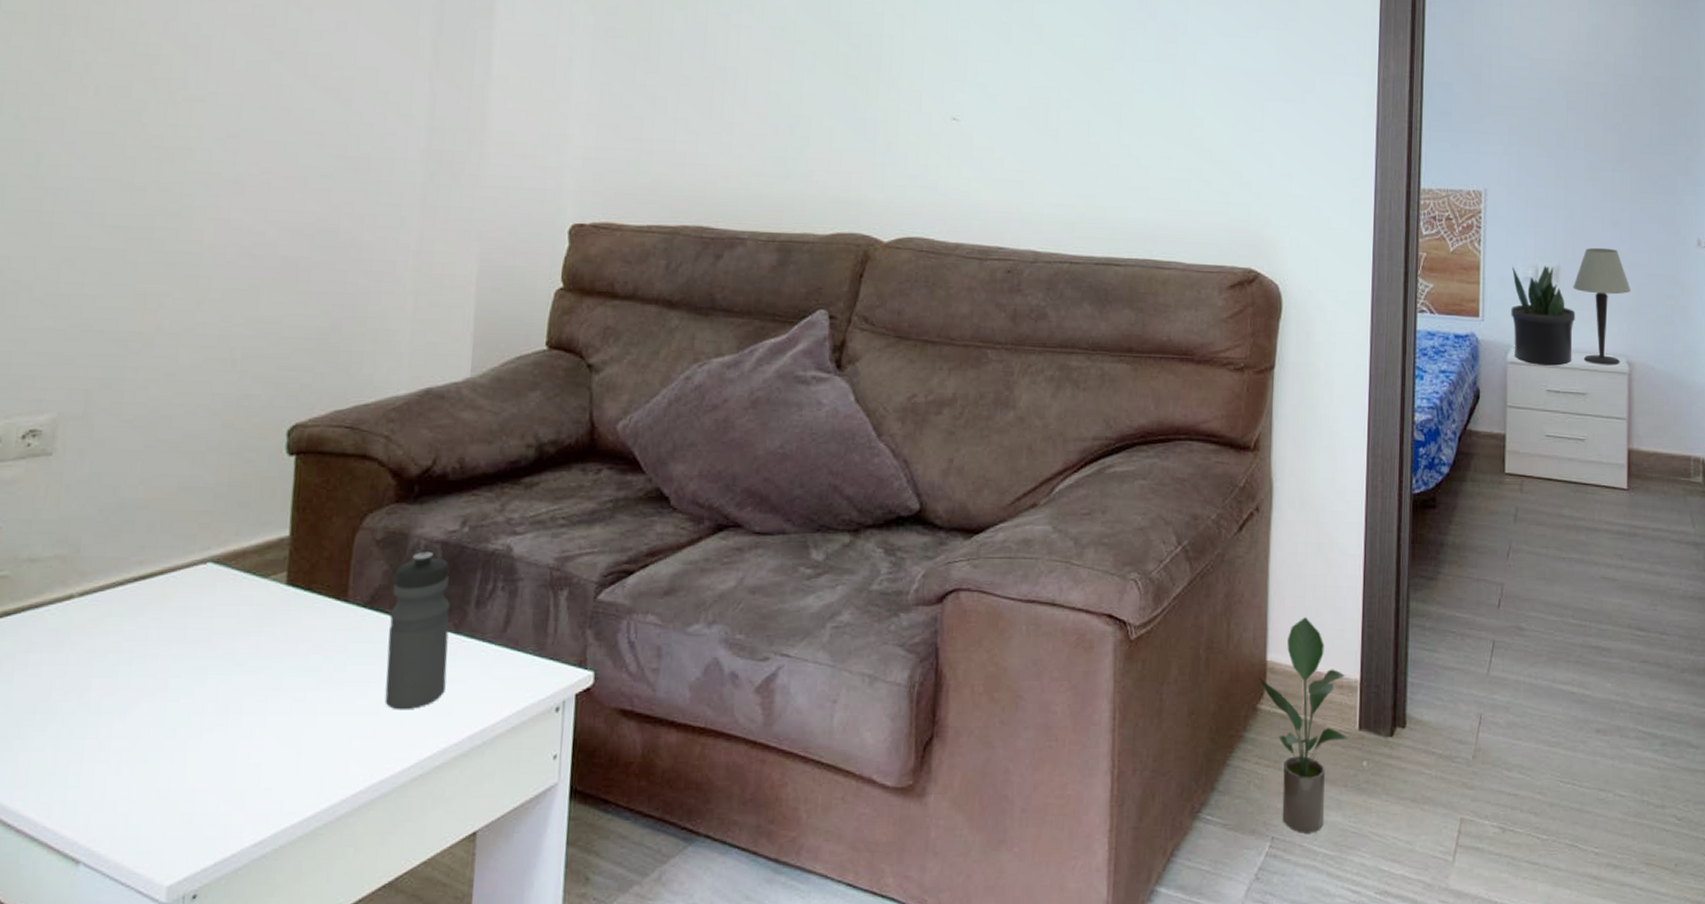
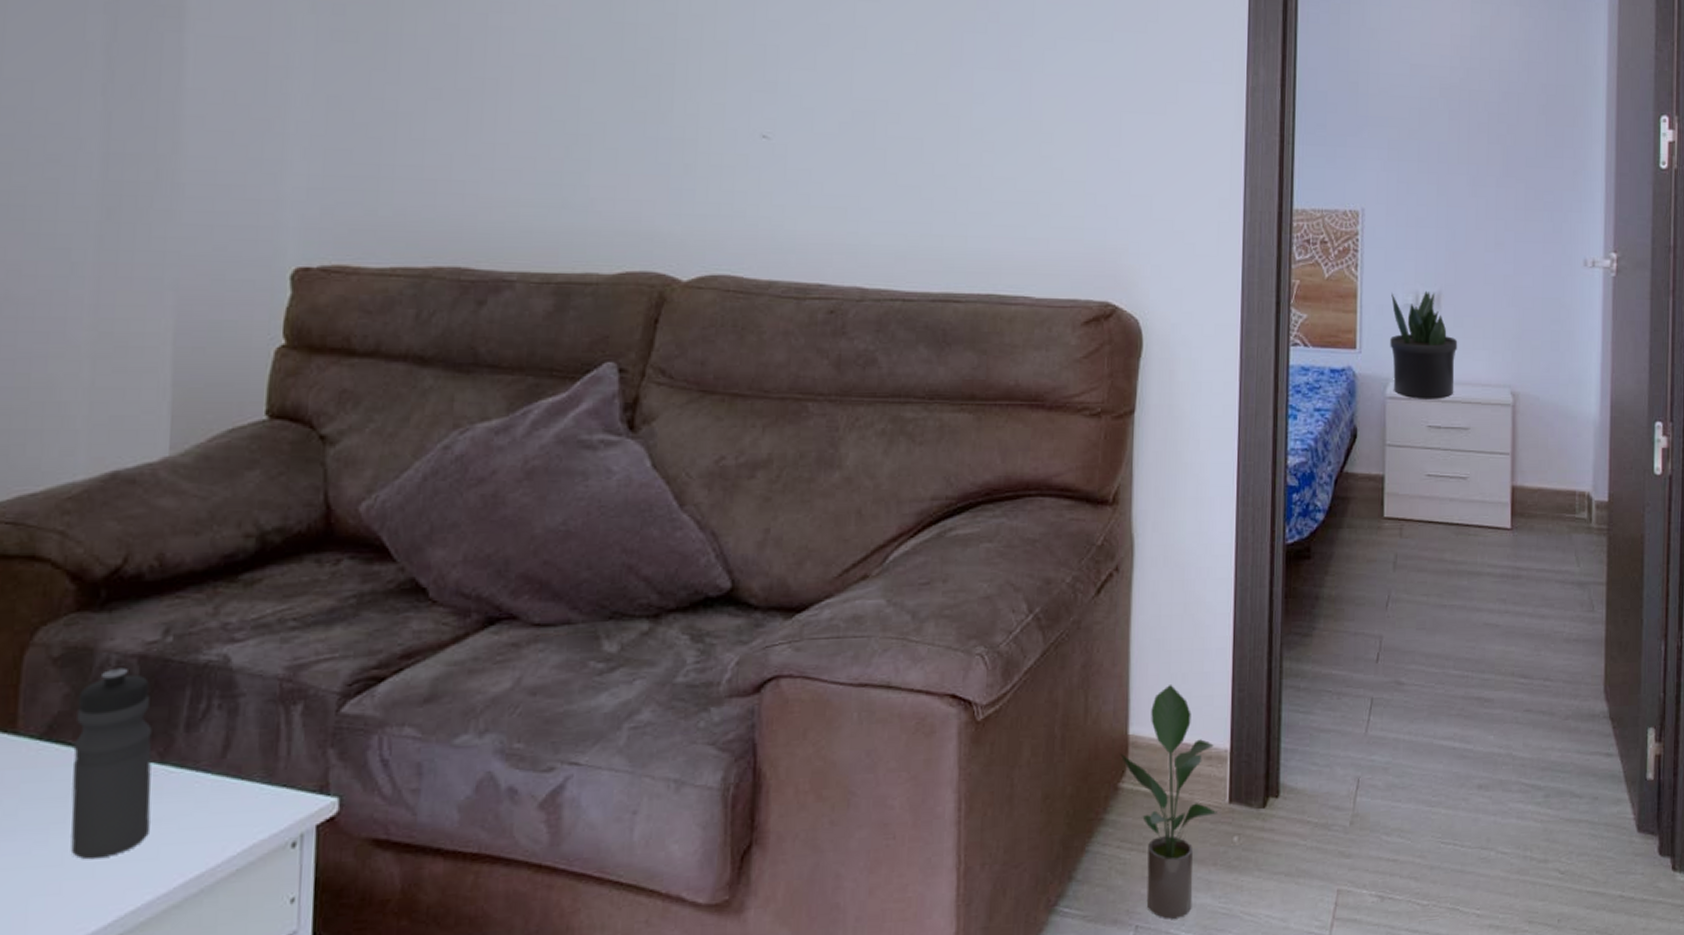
table lamp: present [1573,247,1631,365] -> none [1455,270,1515,397]

